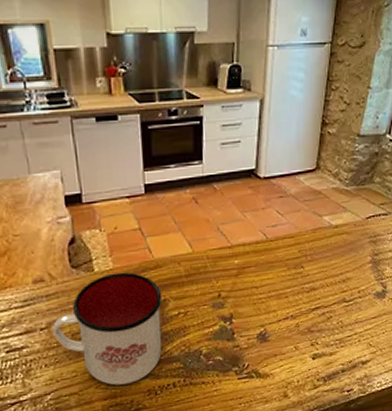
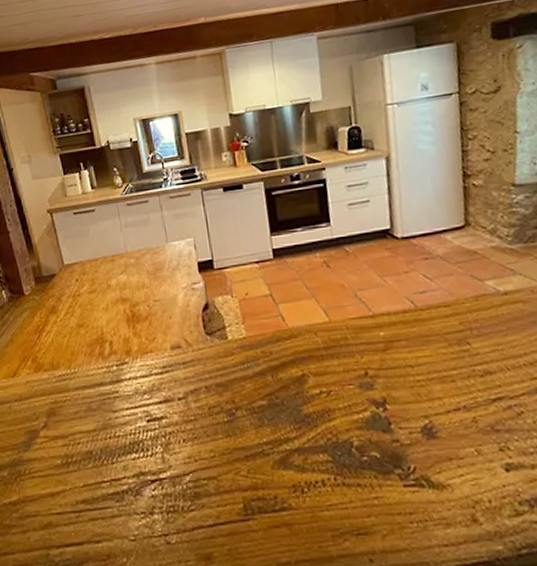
mug: present [53,272,163,386] -> none [190,341,305,474]

